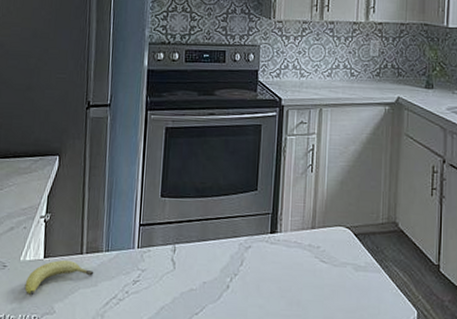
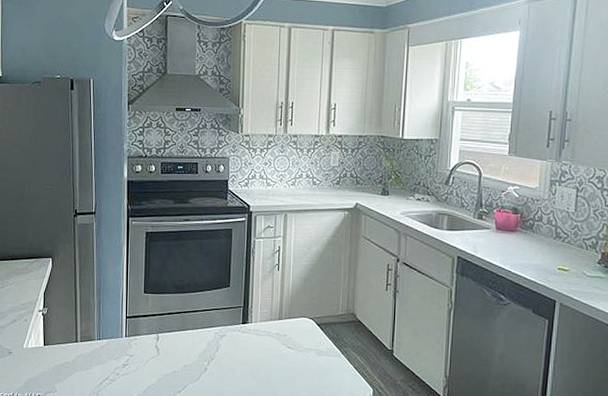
fruit: present [24,259,94,295] -> none [29,347,88,377]

